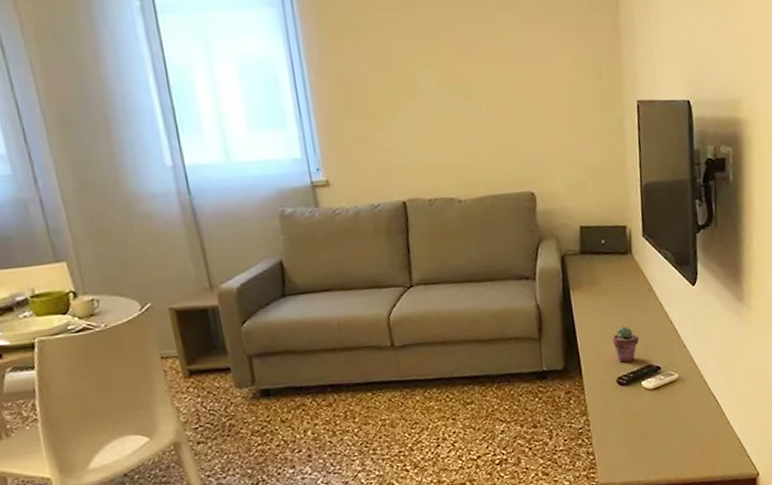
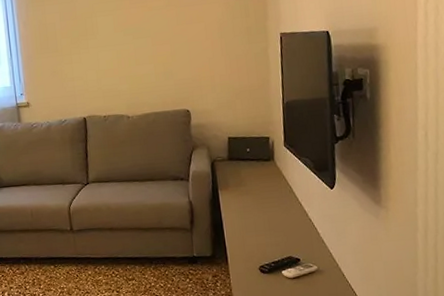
potted succulent: present [612,326,639,363] -> none [255,222,280,253]

